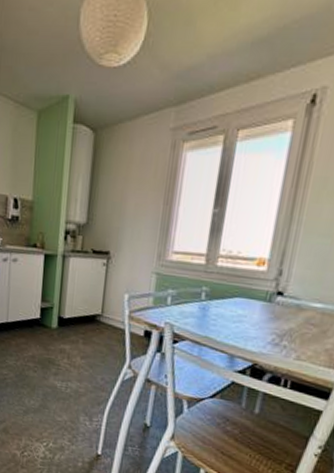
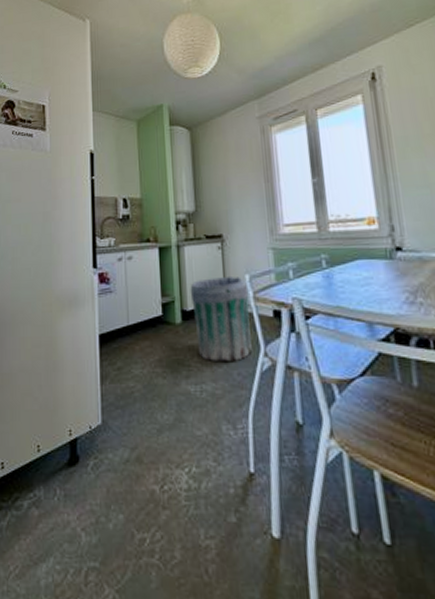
trash can: none [68,291,125,368] -> present [190,275,252,361]

